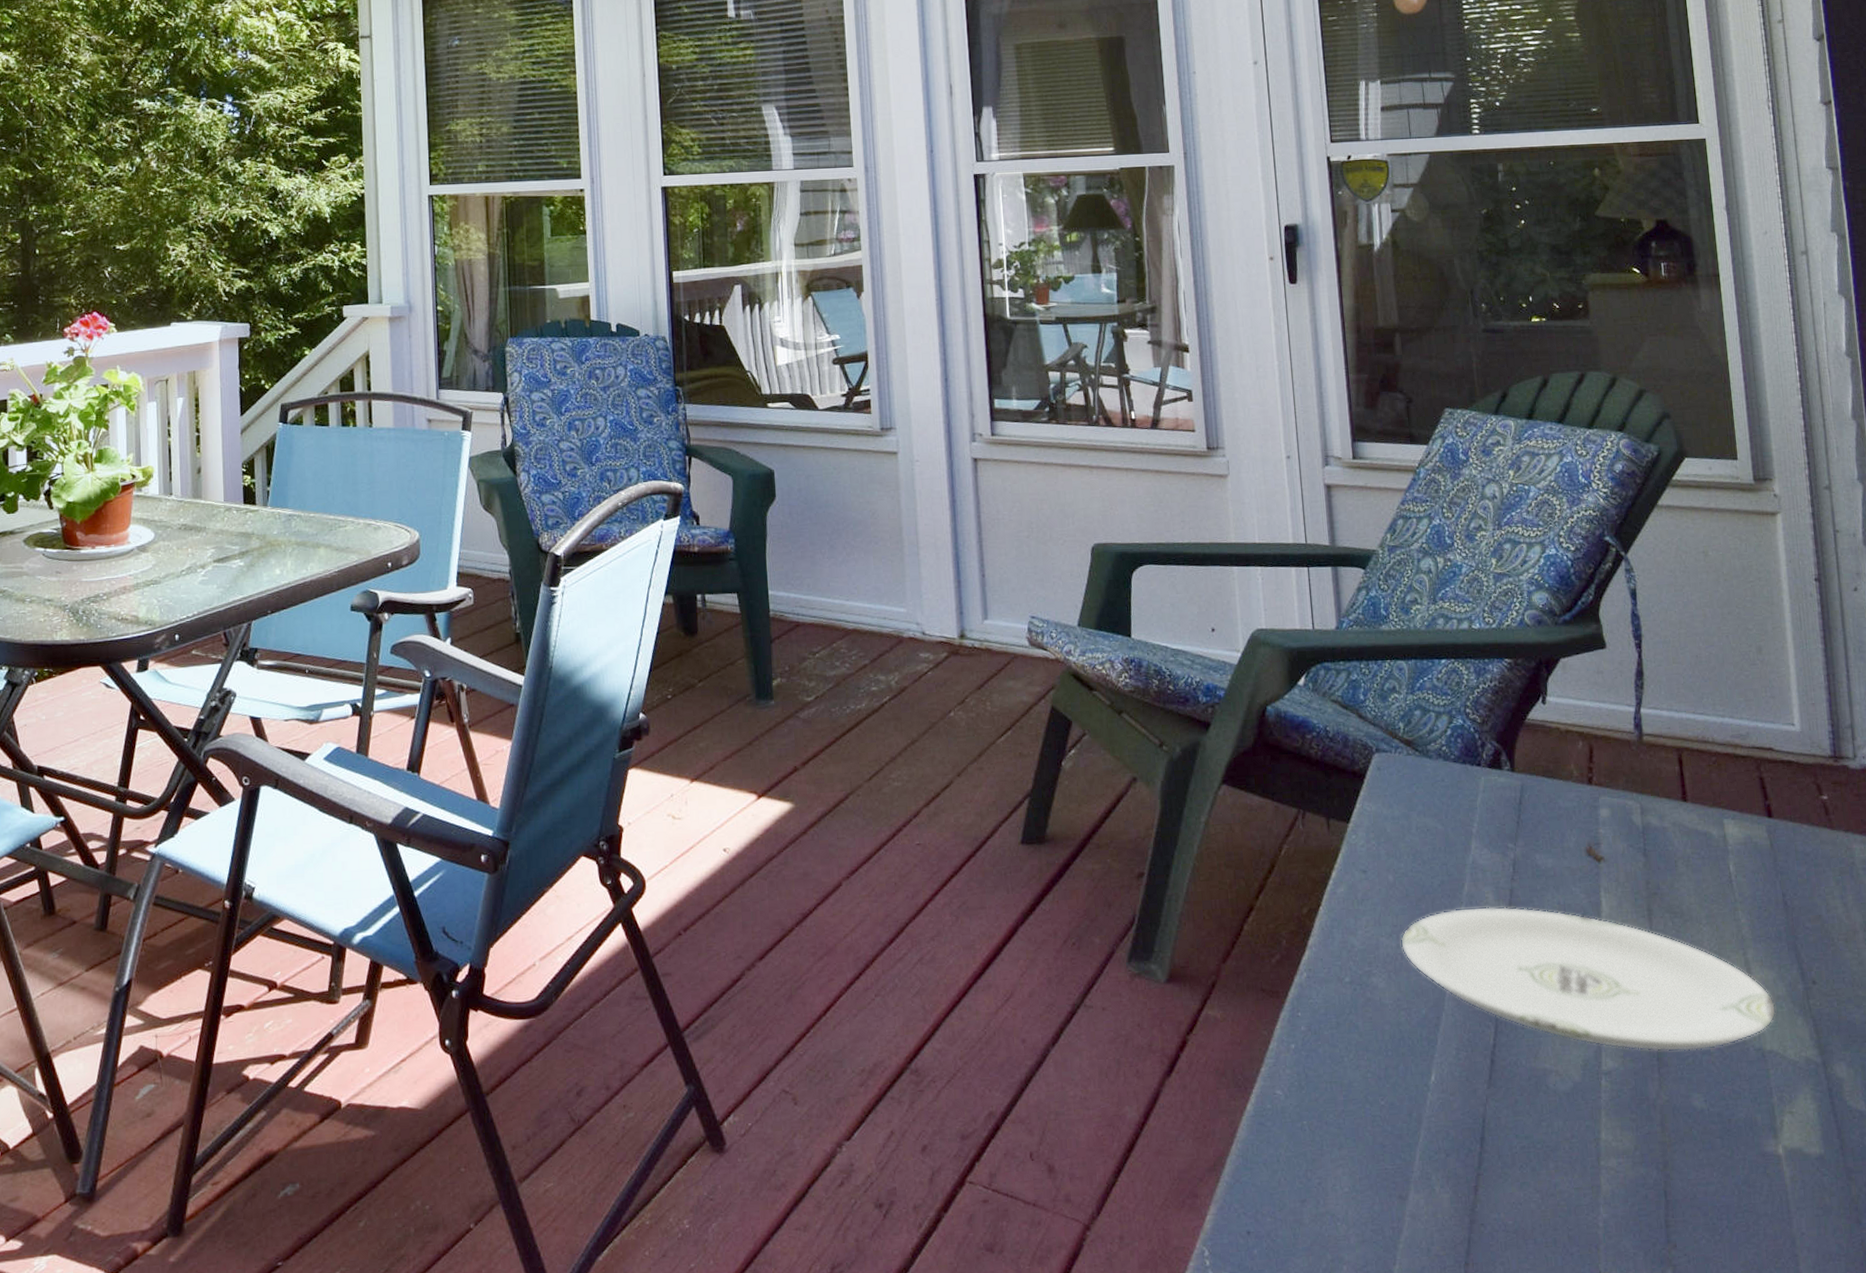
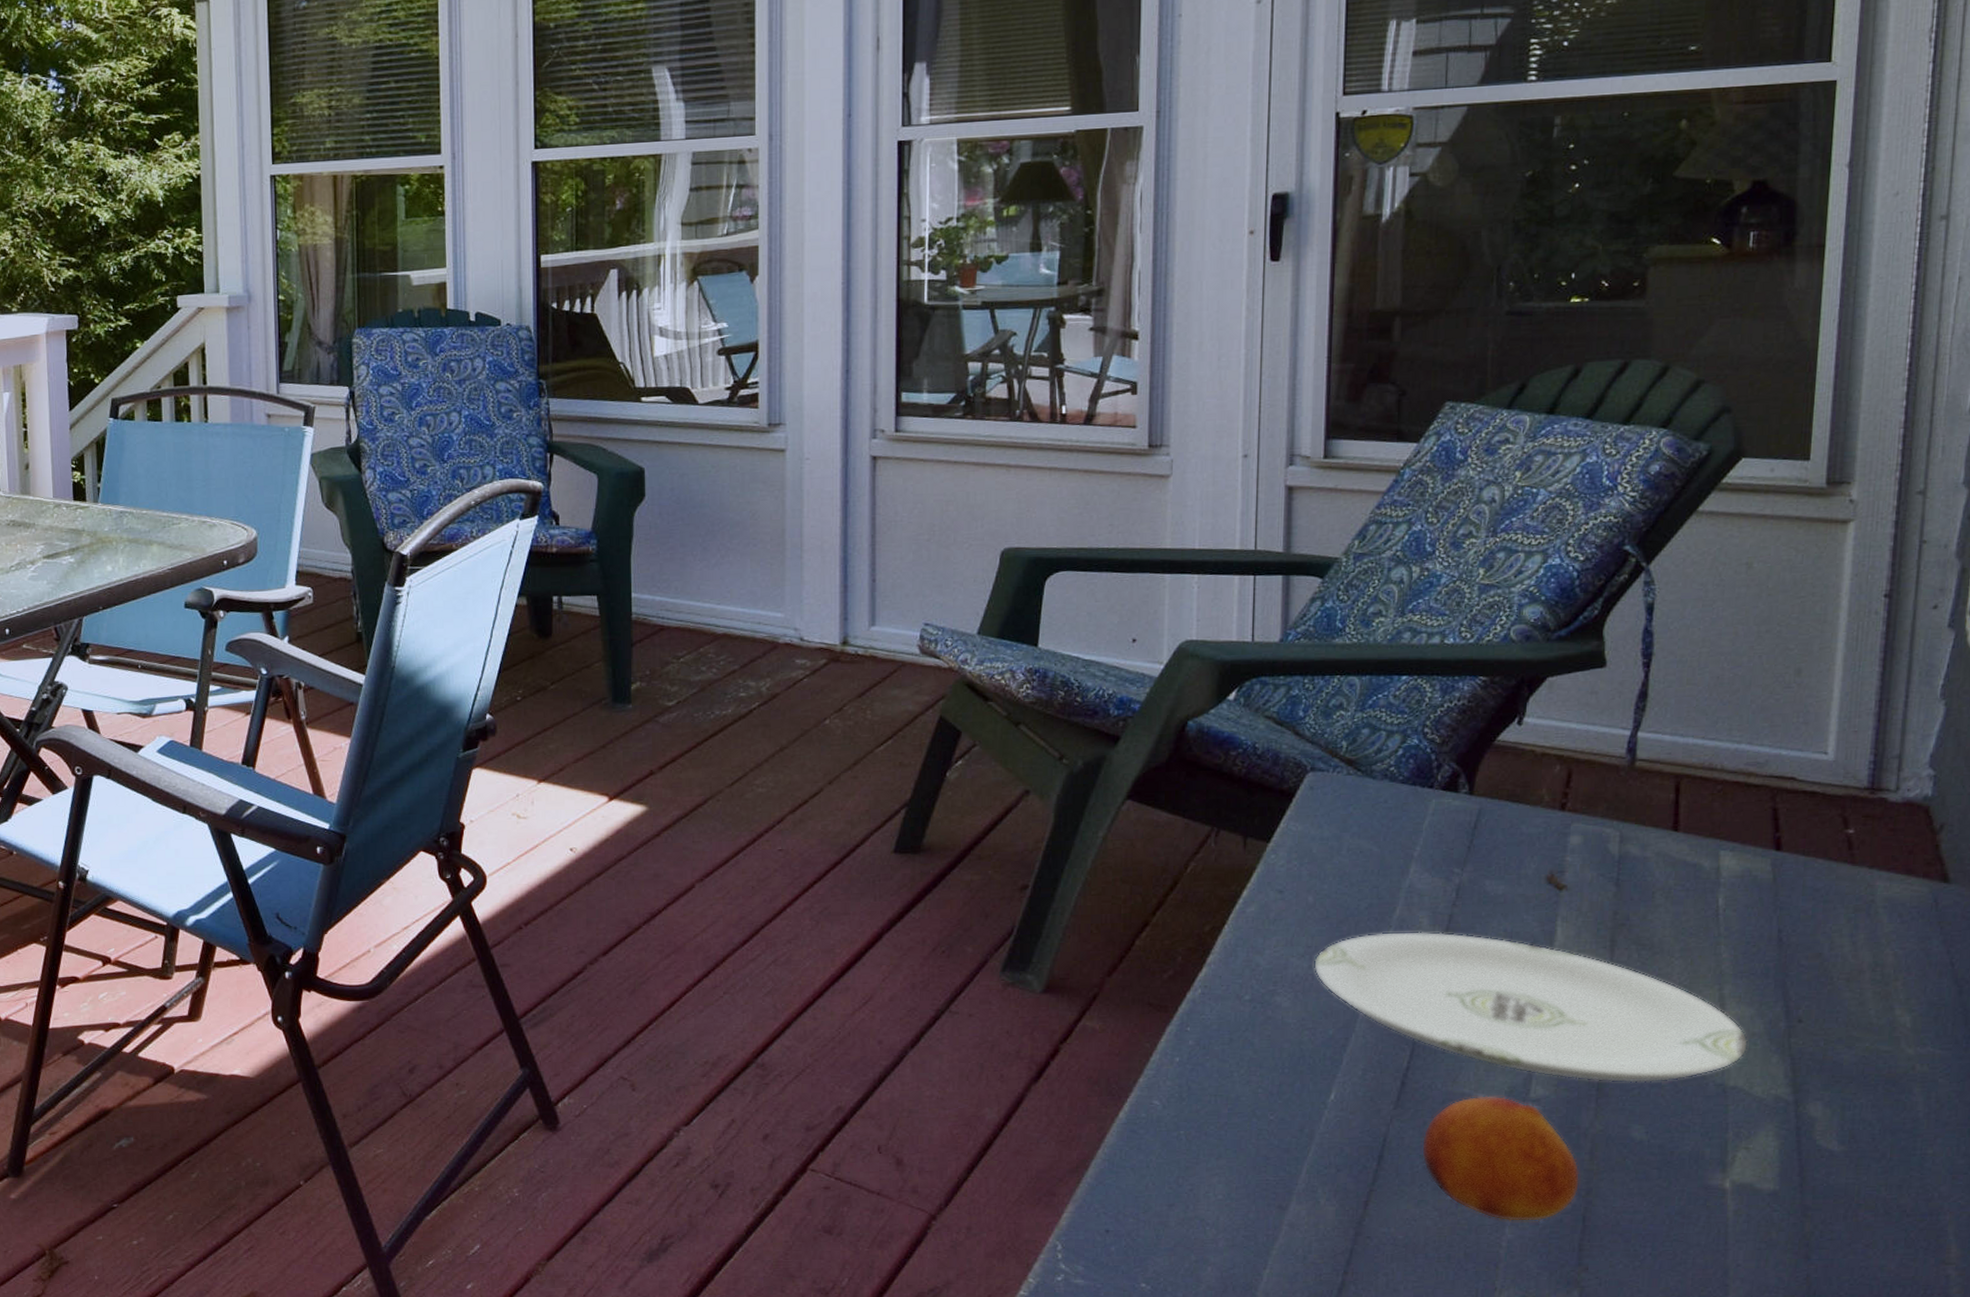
fruit: none [1515,1069,1658,1201] -> present [1421,1095,1581,1222]

